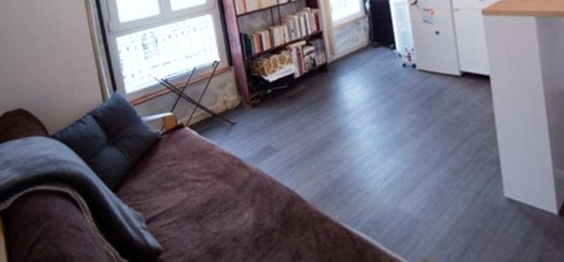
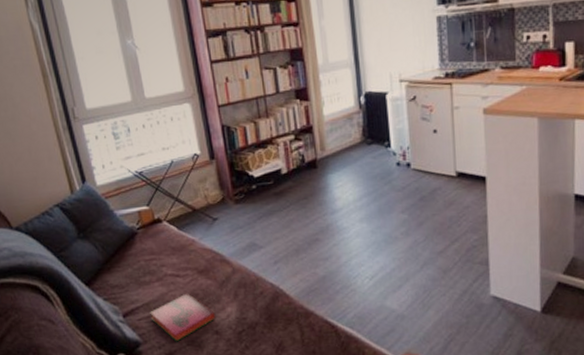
hardback book: none [171,198,234,250] -> present [150,293,216,342]

